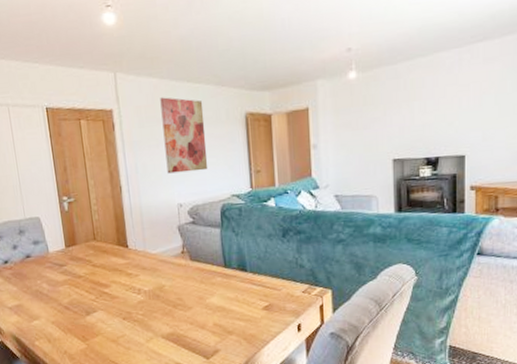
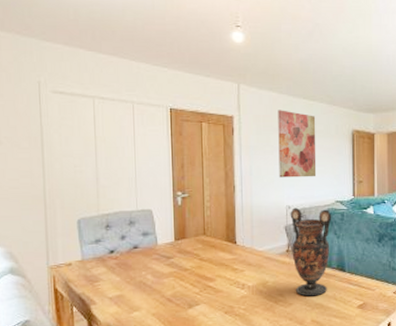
vase: none [182,205,229,300] -> present [290,207,332,297]

